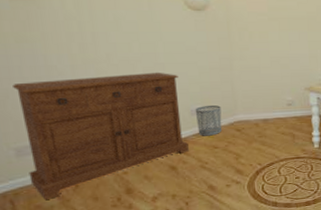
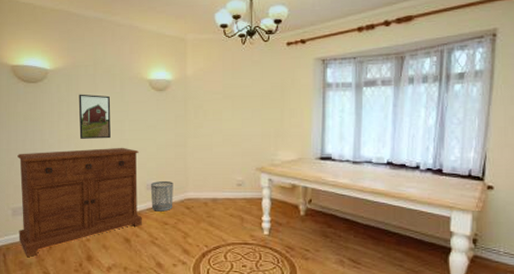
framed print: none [93,11,142,64] -> present [78,94,111,139]

